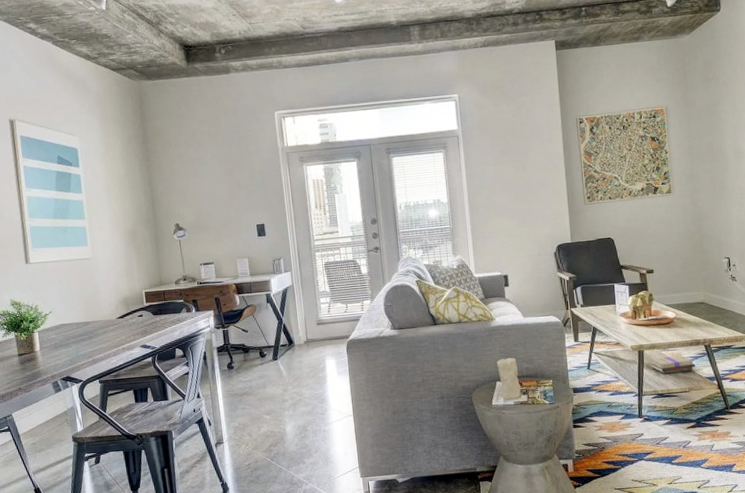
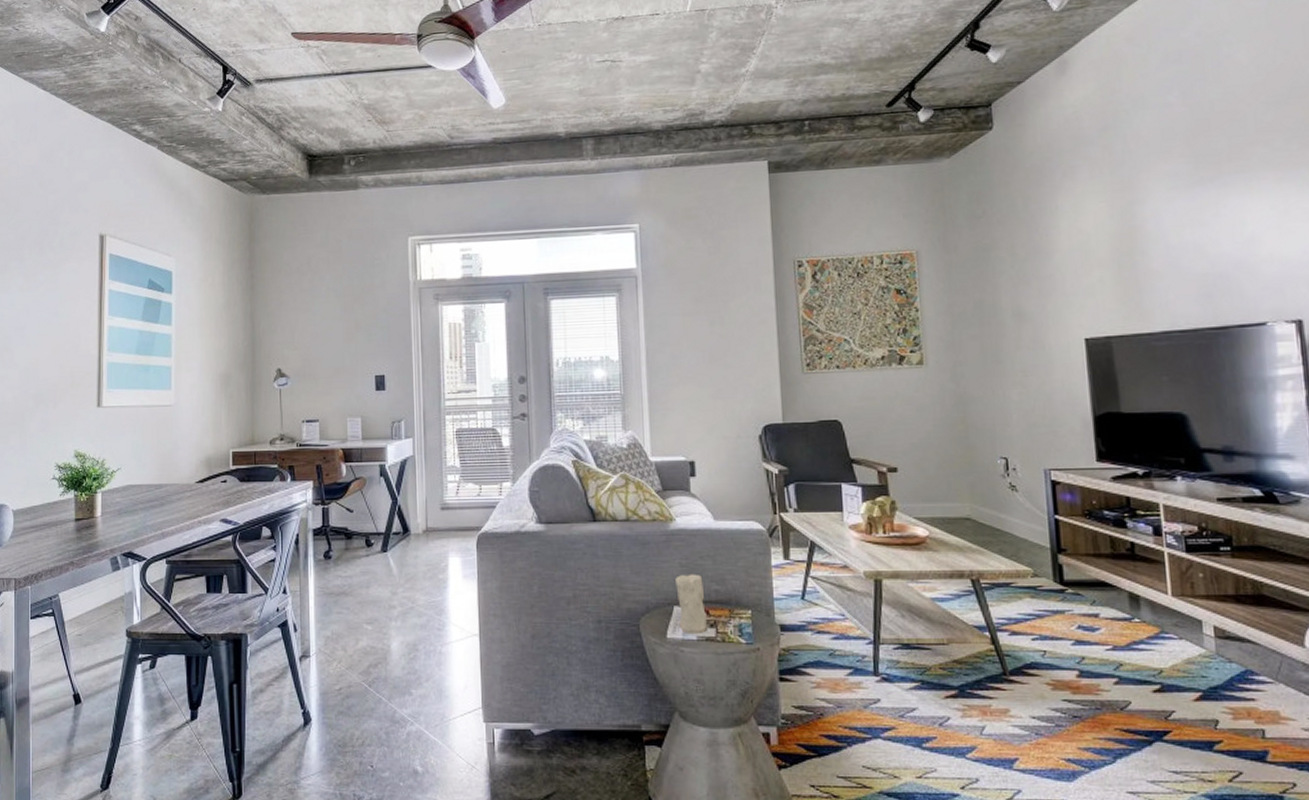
books: present [650,355,696,375] -> none [892,591,959,616]

